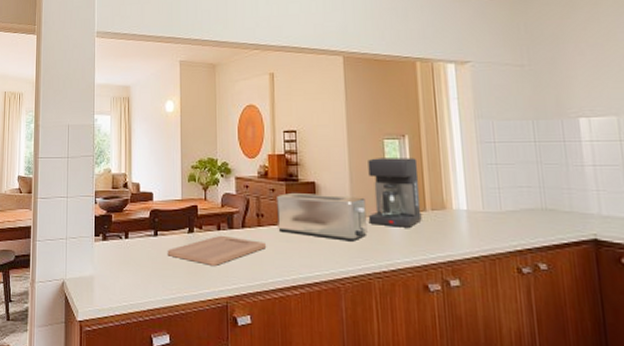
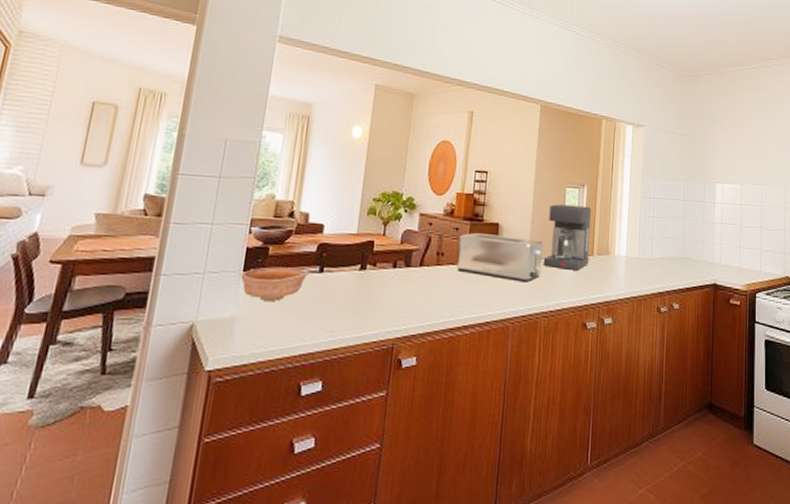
bowl: none [93,232,146,262] -> present [240,266,309,301]
cutting board: present [167,235,266,266] -> none [332,273,442,305]

